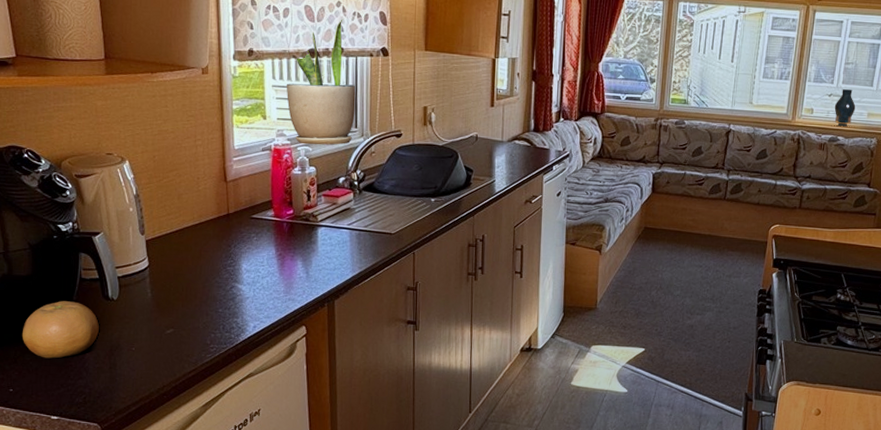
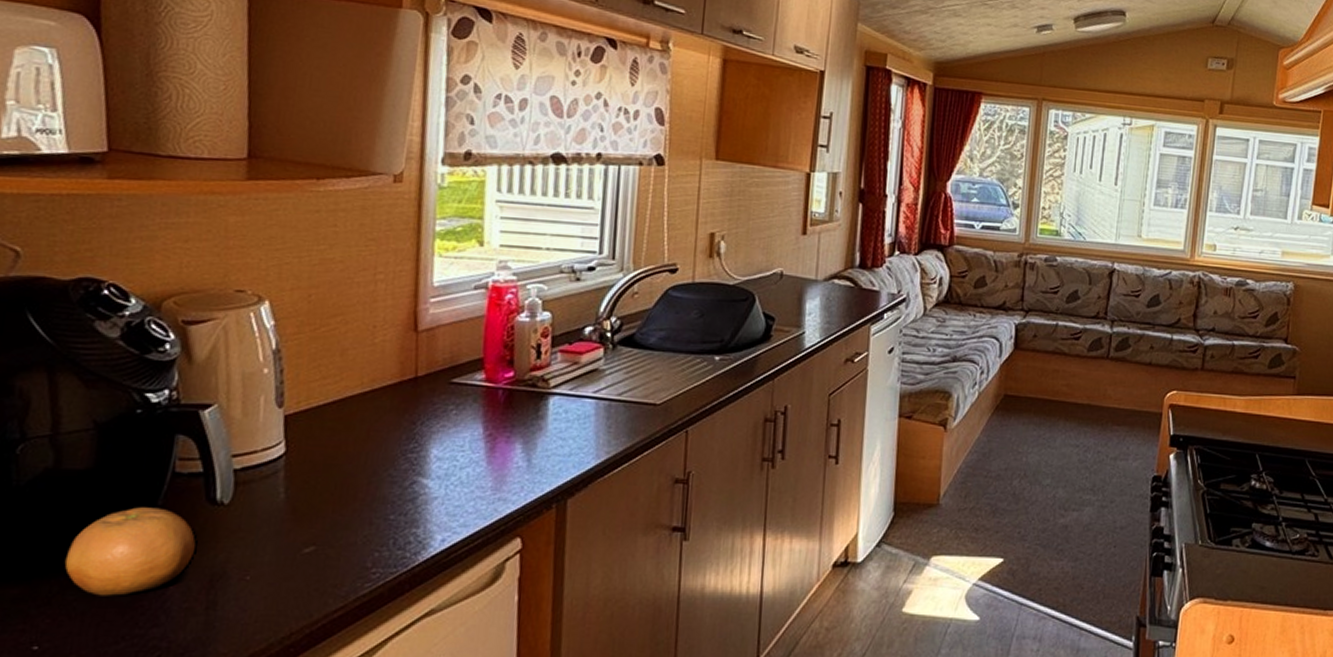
potted plant: present [286,19,356,145] -> none [516,115,616,283]
vase: present [834,89,856,127] -> none [1241,222,1267,268]

